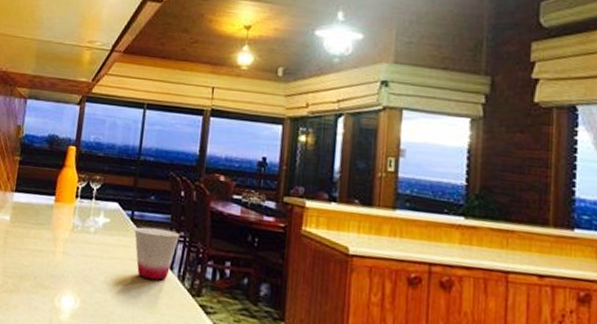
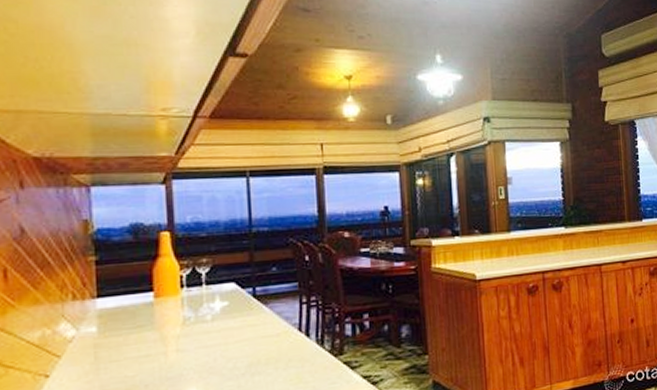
cup: present [134,227,180,281] -> none [259,297,311,353]

